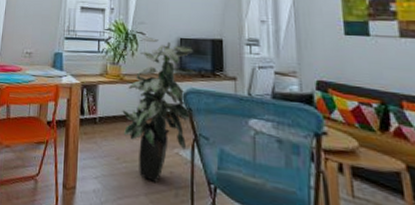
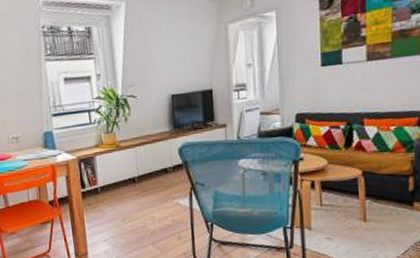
indoor plant: present [122,37,196,183] -> none [122,99,189,232]

